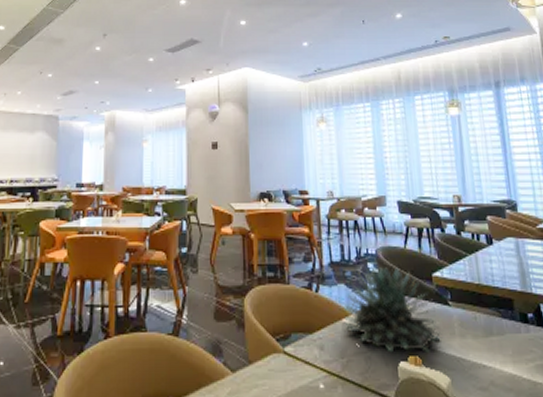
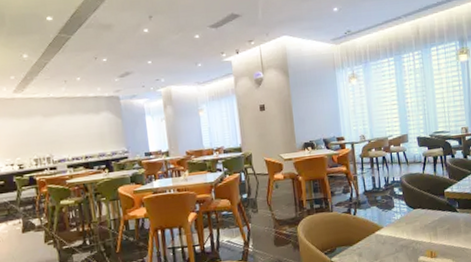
succulent plant: present [343,266,442,354] -> none [376,188,451,252]

